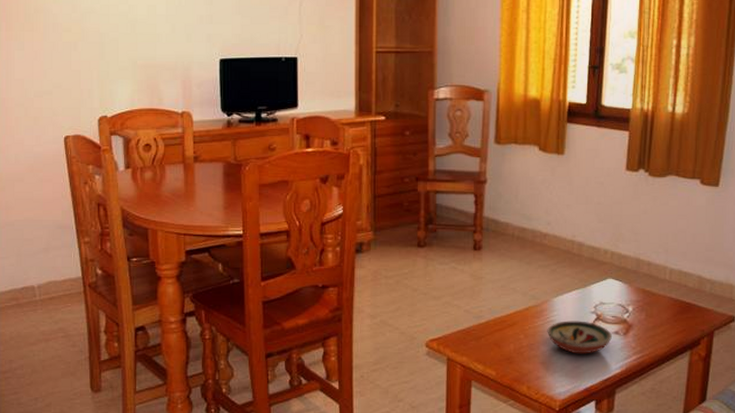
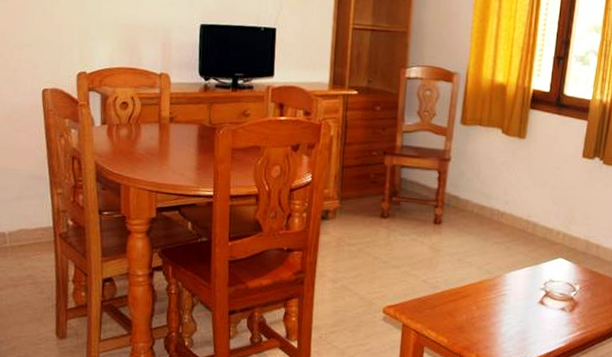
decorative bowl: present [547,321,613,354] -> none [498,295,559,328]

